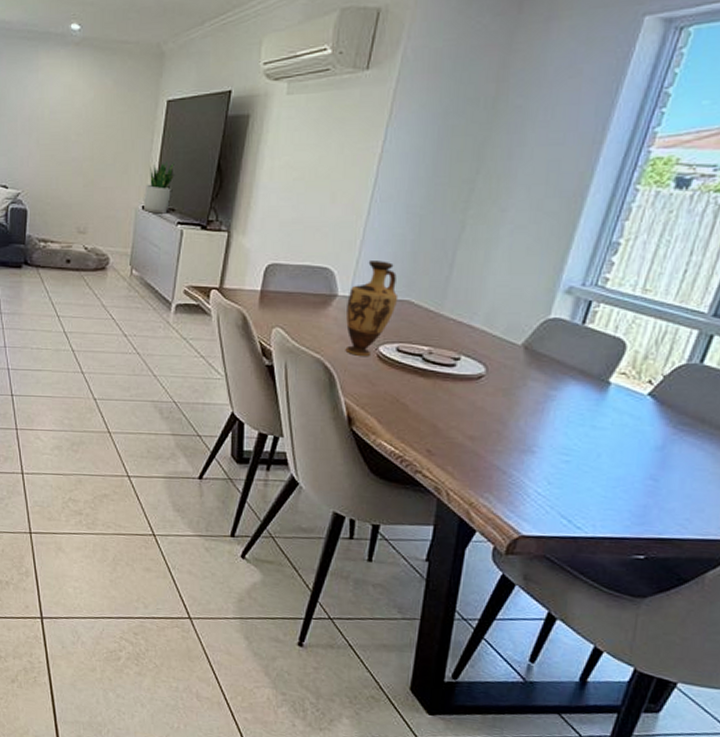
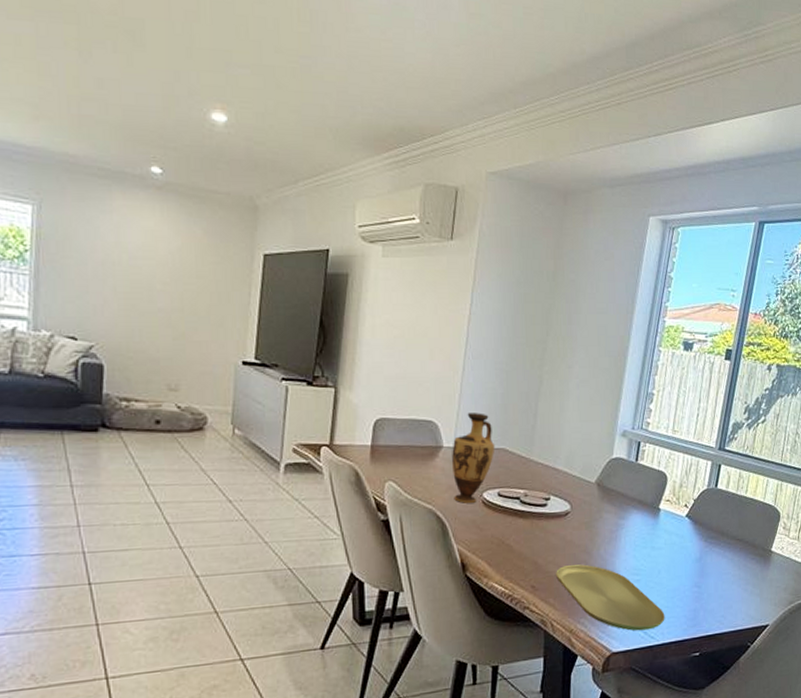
planter: present [144,161,175,214] -> none [244,316,276,370]
placemat: none [458,434,600,519] -> present [556,564,665,631]

